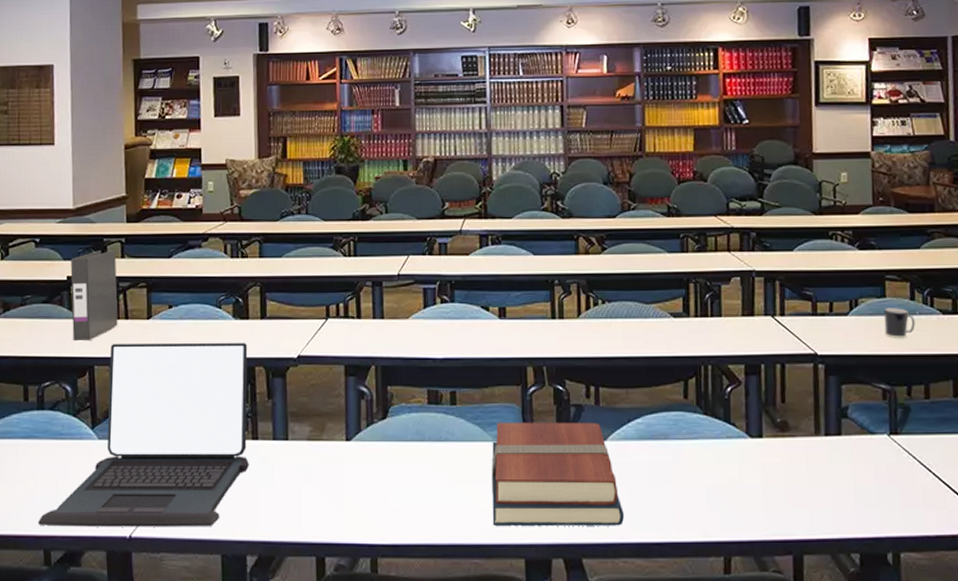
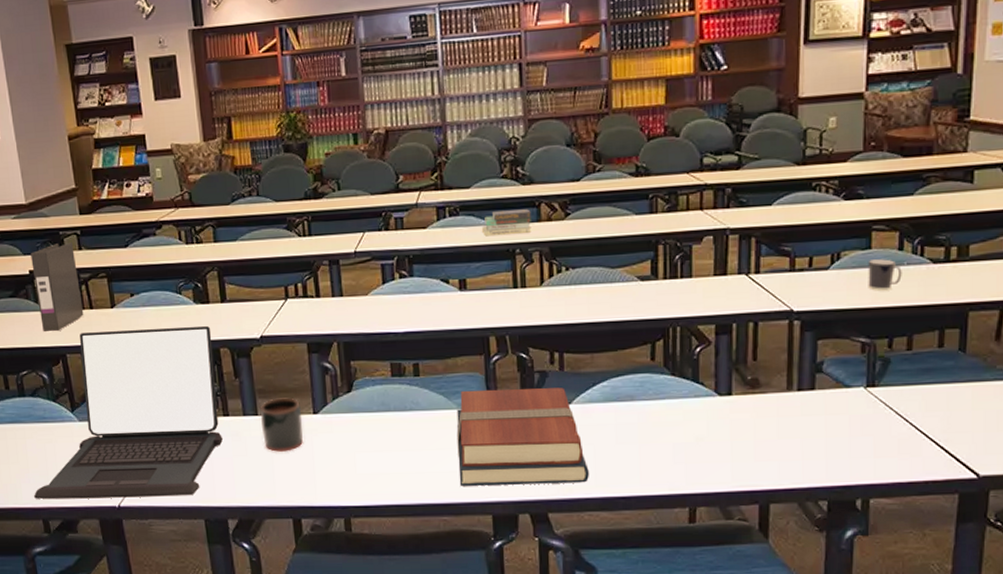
mug: none [290,422,334,481] -> present [260,398,303,452]
books: none [523,242,571,266] -> present [482,209,533,237]

